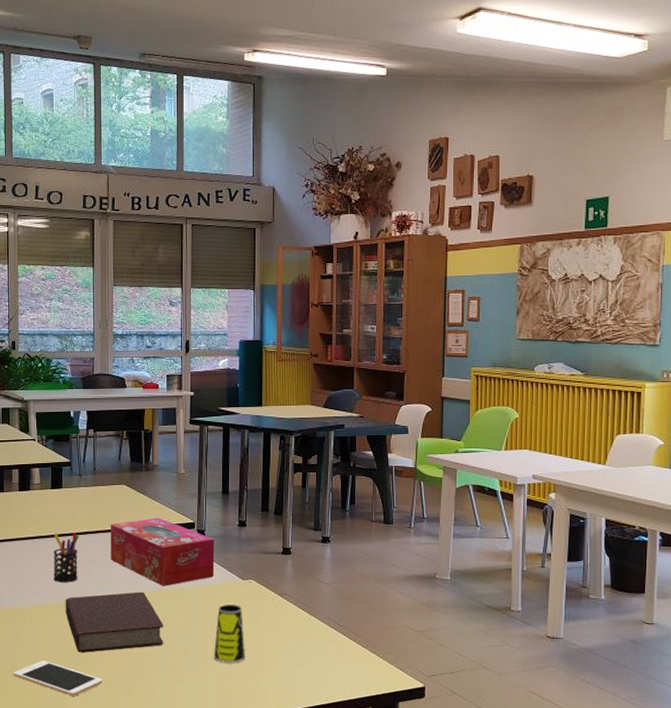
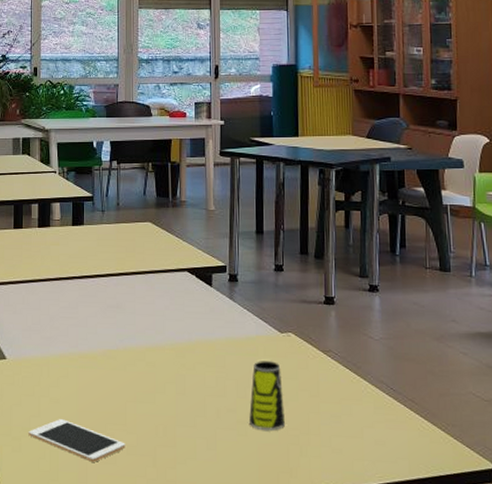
pen holder: present [53,531,80,582] -> none [73,273,102,330]
book: present [65,591,164,653] -> none [85,343,193,412]
tissue box: present [110,517,215,586] -> none [134,259,249,338]

